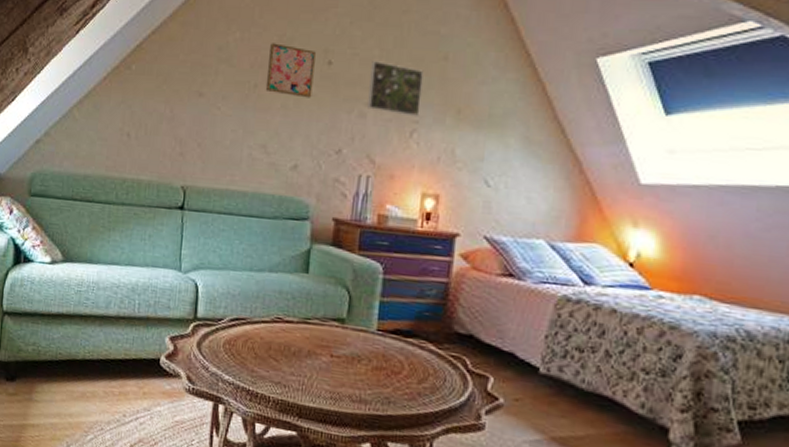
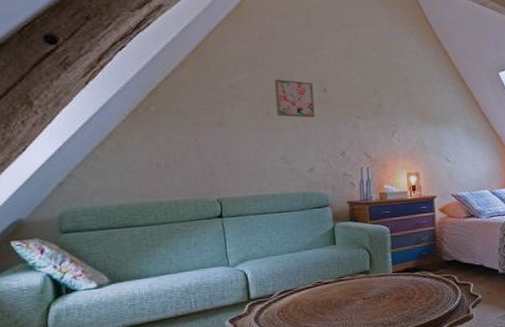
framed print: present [367,61,424,117] -> none [356,86,396,123]

